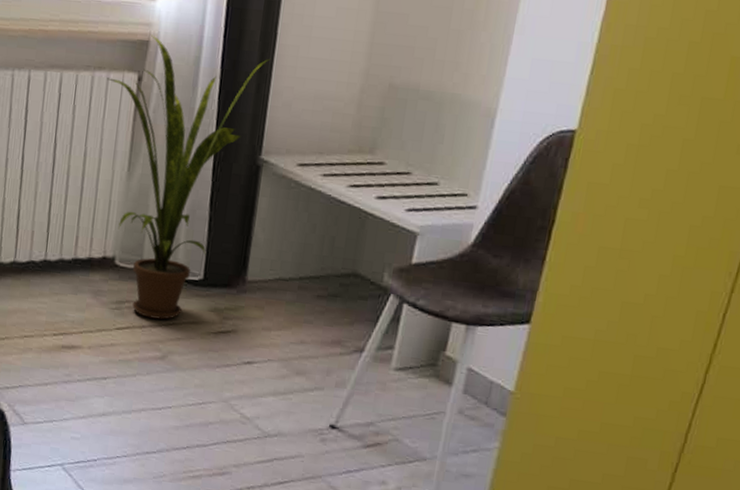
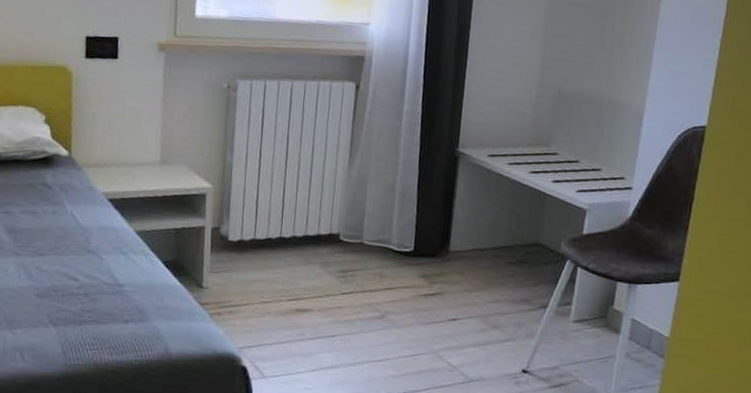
house plant: present [106,34,270,320] -> none [329,51,463,285]

